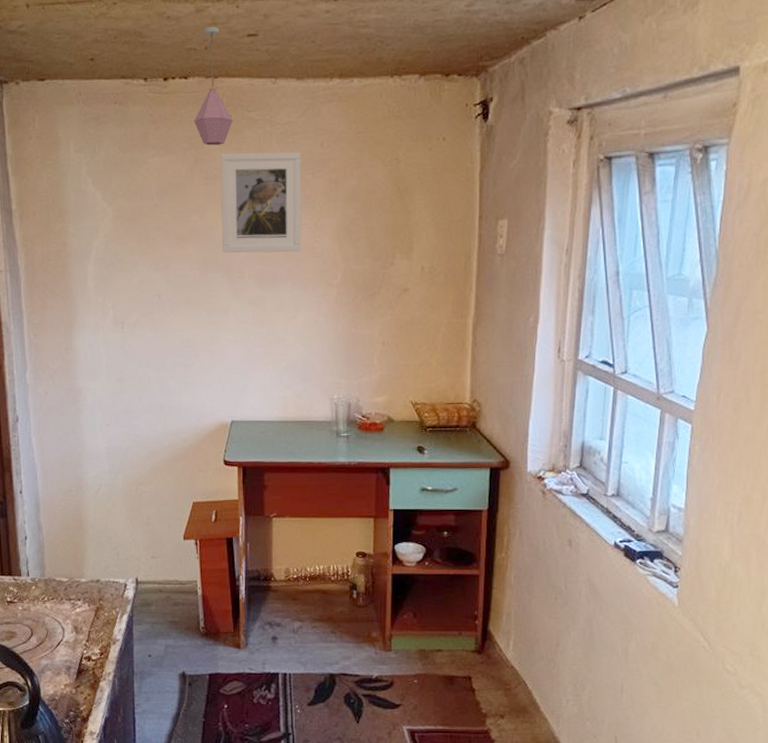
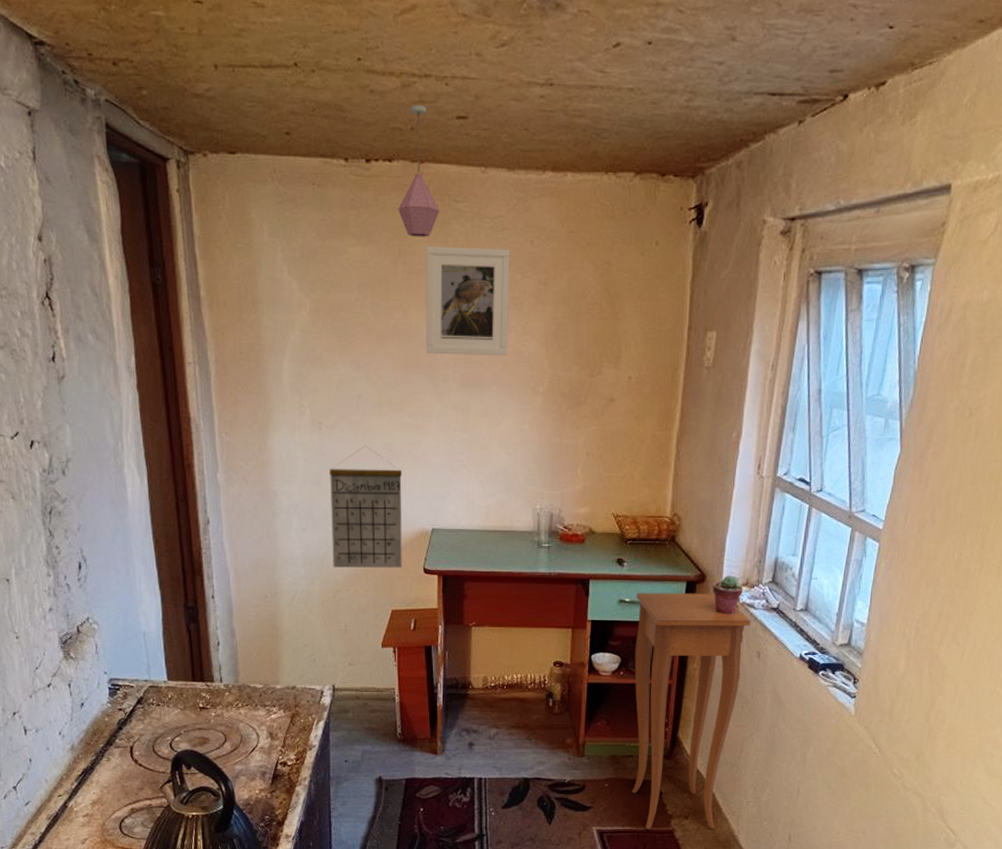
calendar: none [131,342,203,461] -> present [329,446,402,568]
side table: none [438,479,560,729] -> present [631,593,751,829]
potted succulent: none [518,461,550,502] -> present [713,575,744,615]

